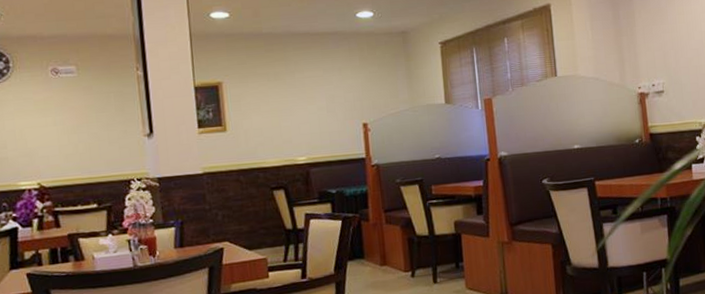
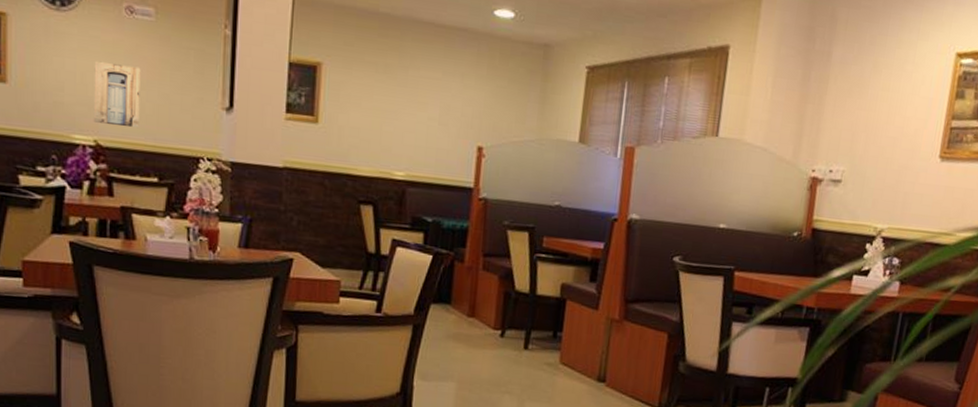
wall art: none [30,116,75,168] -> present [93,60,141,129]

